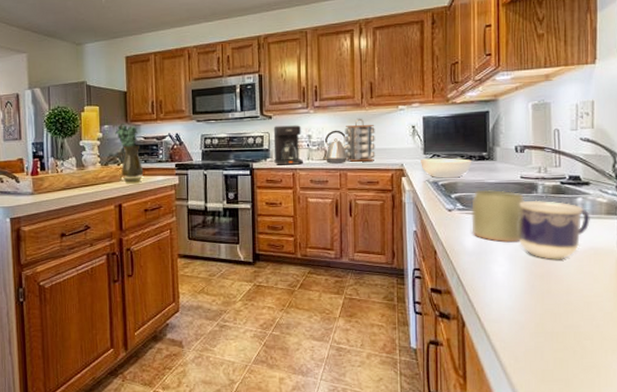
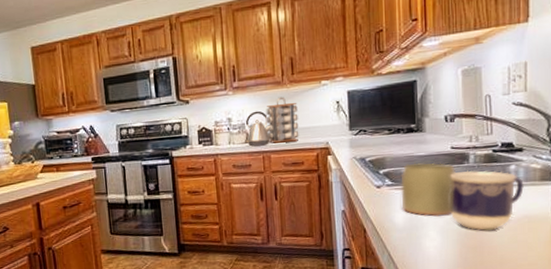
vase: present [115,123,144,184] -> none [26,118,60,182]
coffee maker: present [273,125,303,165] -> none [191,108,224,152]
bowl: present [421,158,472,179] -> none [347,132,401,155]

